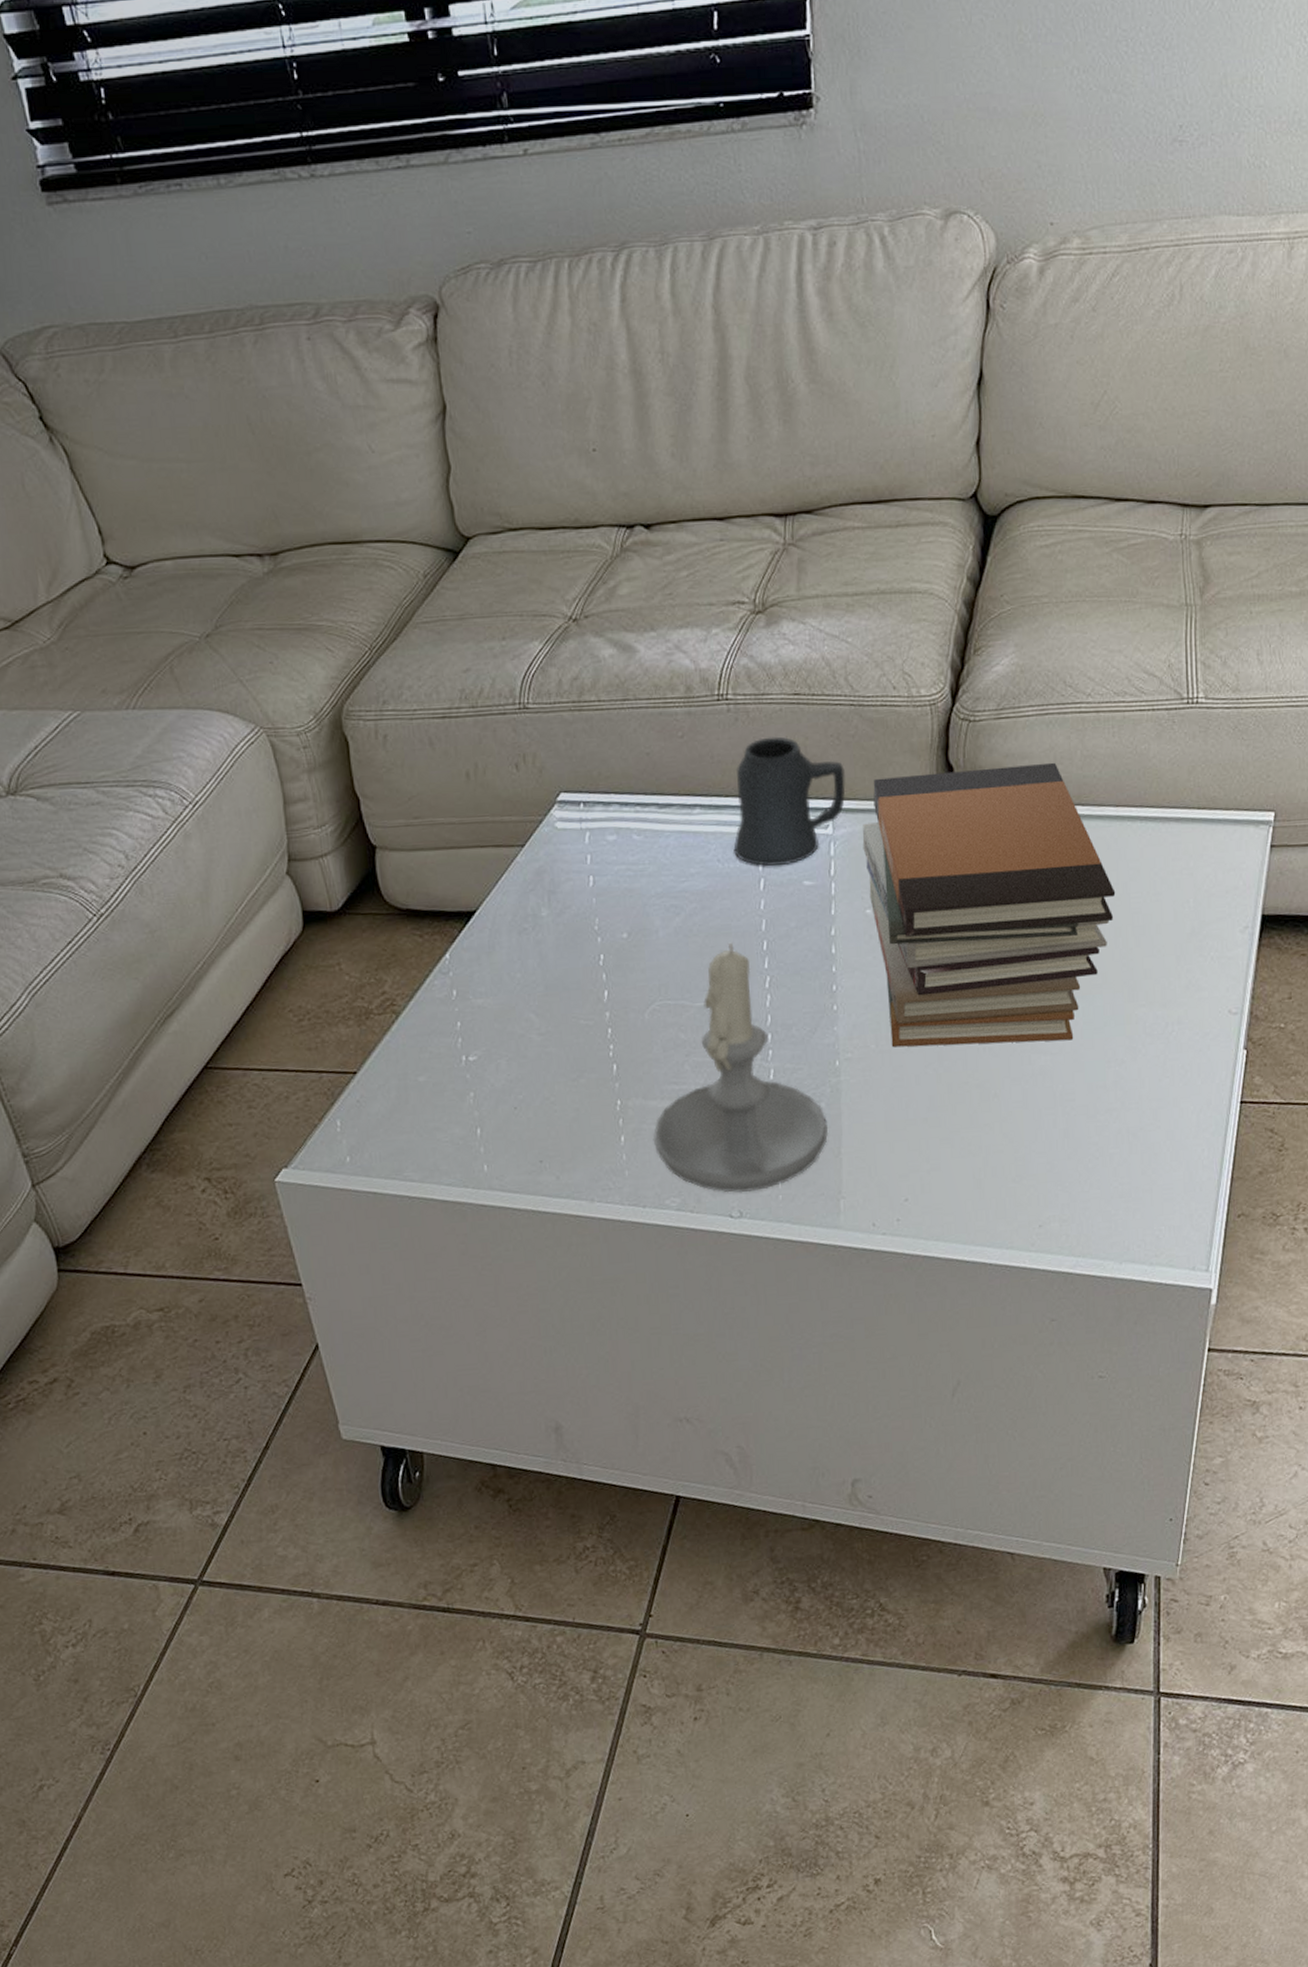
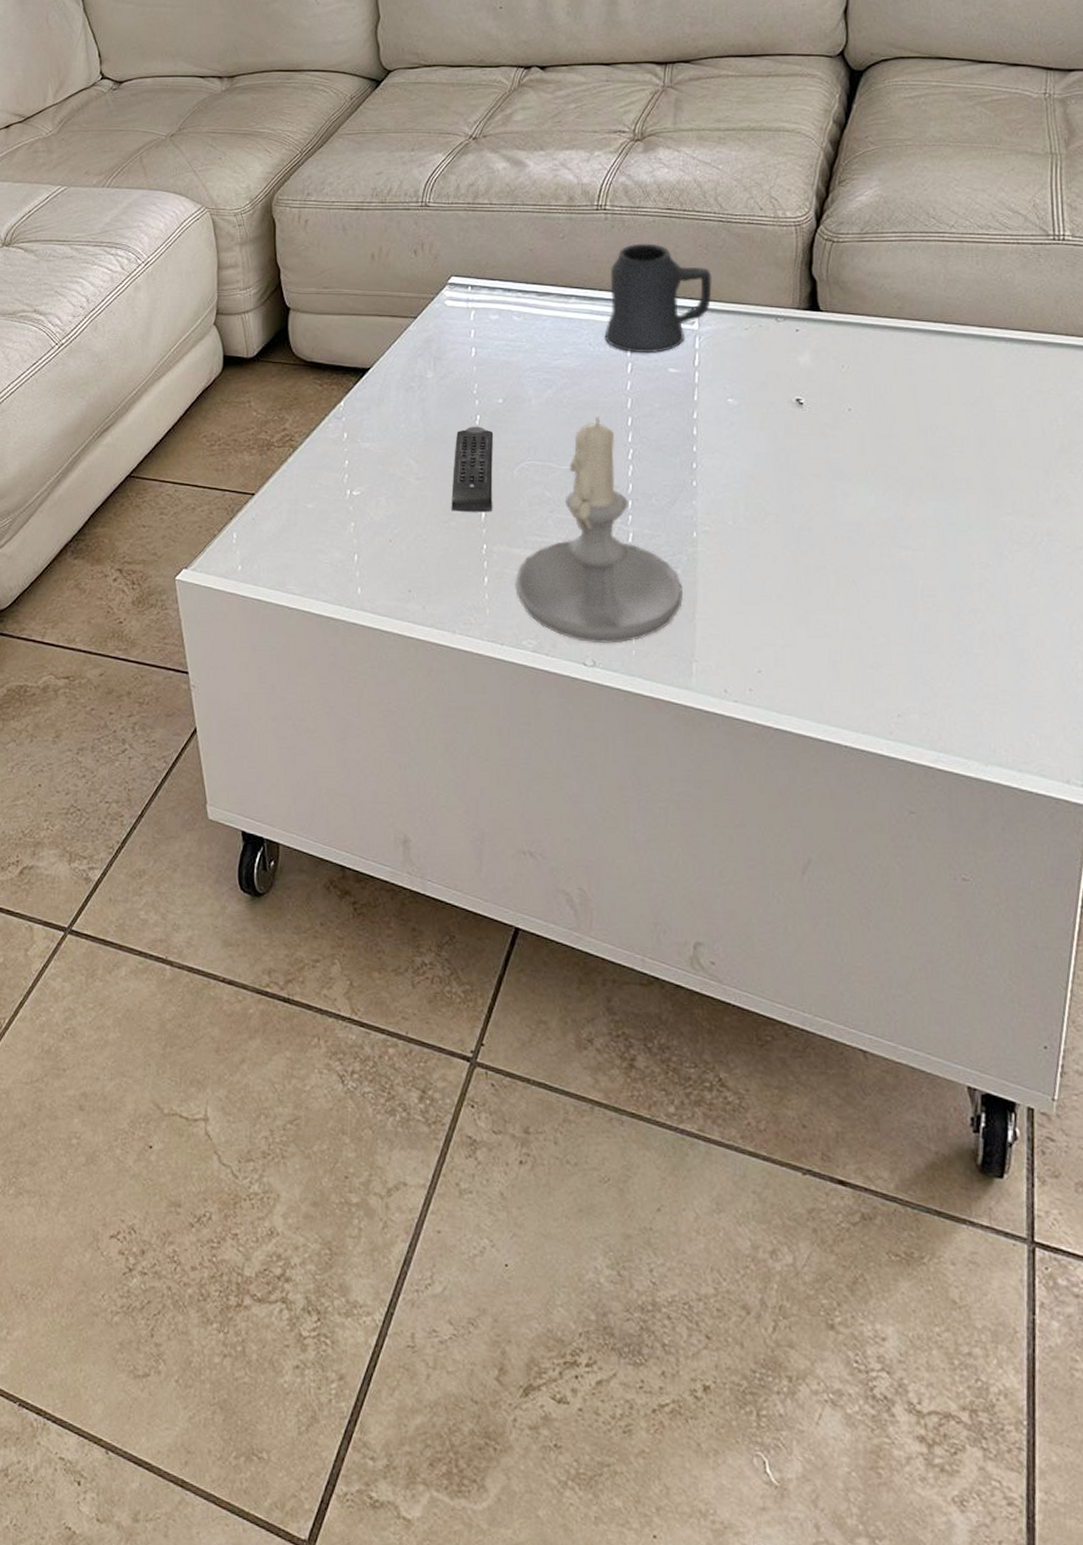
remote control: none [578,967,625,1067] -> present [451,426,494,512]
book stack: present [862,762,1116,1048] -> none [726,283,980,539]

